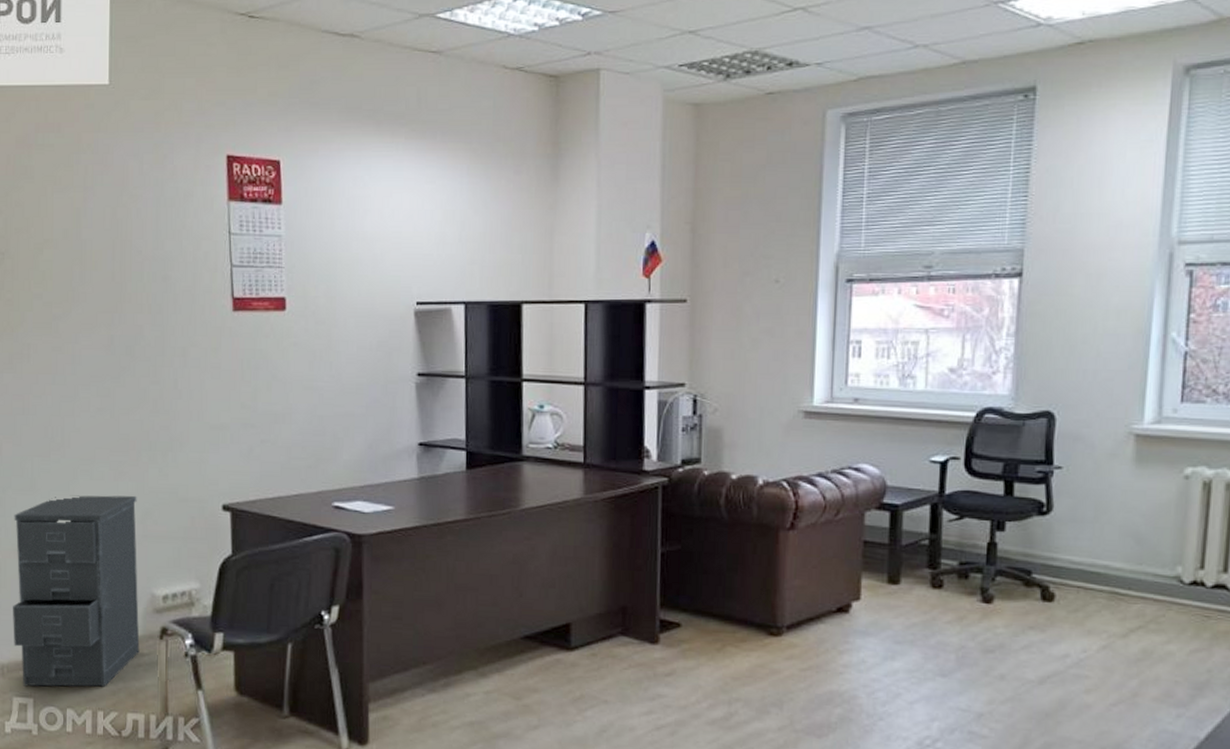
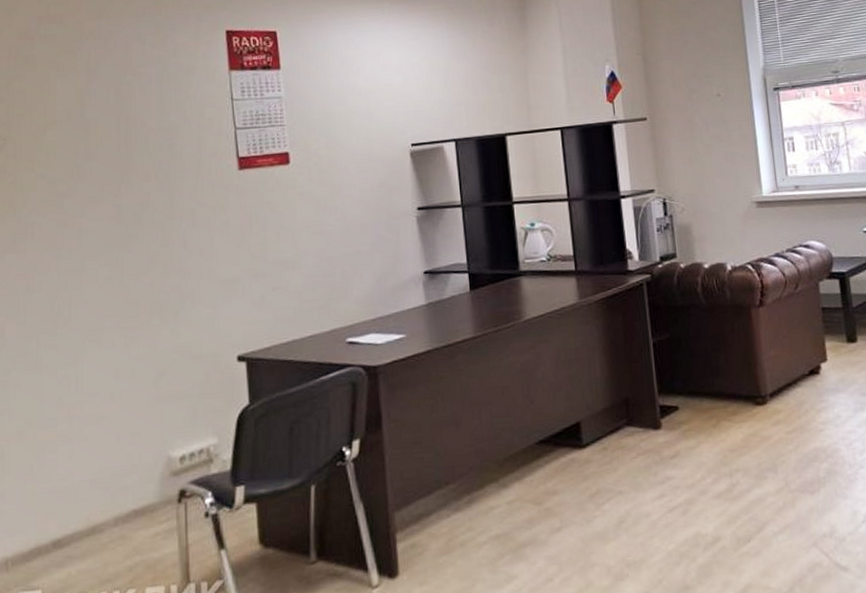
filing cabinet: present [13,495,140,687] -> none [18,359,157,579]

